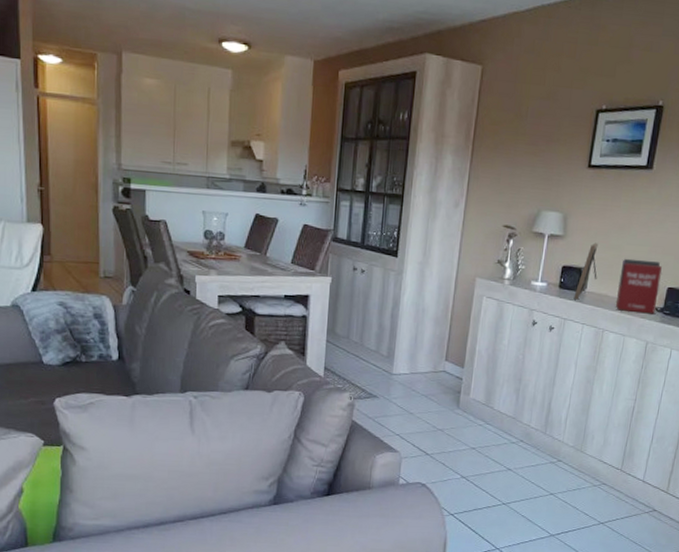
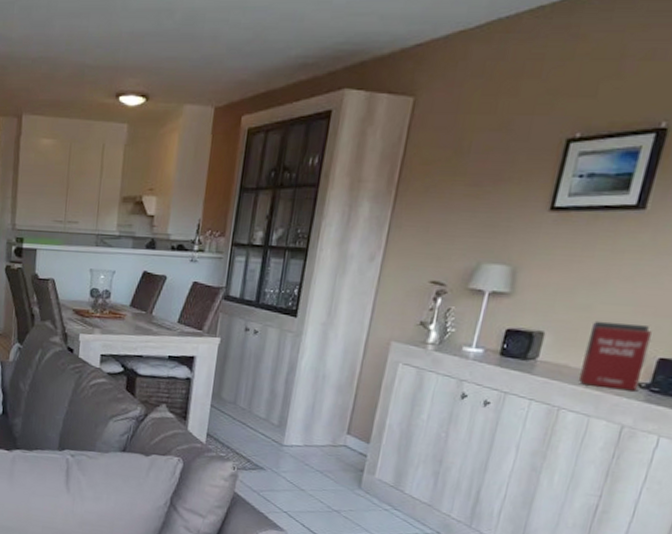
picture frame: present [574,242,599,300] -> none [519,301,559,370]

